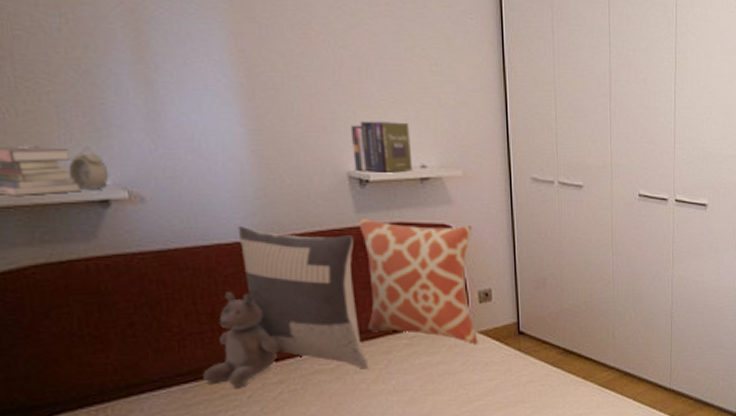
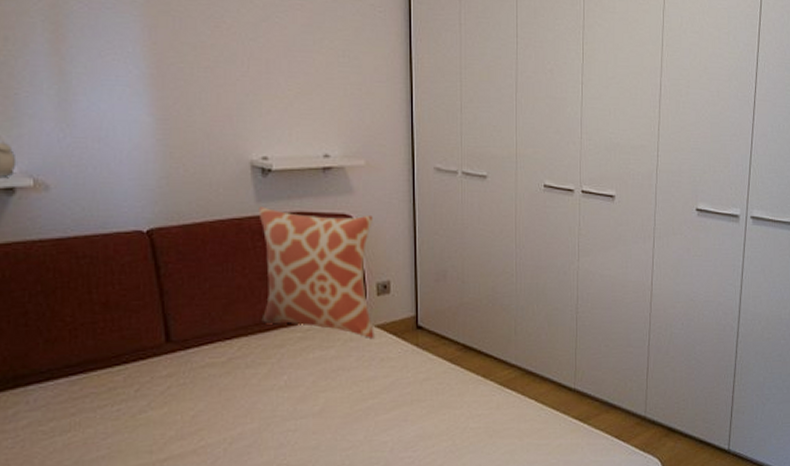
stuffed animal: present [203,292,279,387] -> none [92,281,171,380]
pillow: present [237,225,369,369] -> none [138,213,261,363]
books: present [350,121,413,173] -> none [256,110,316,162]

